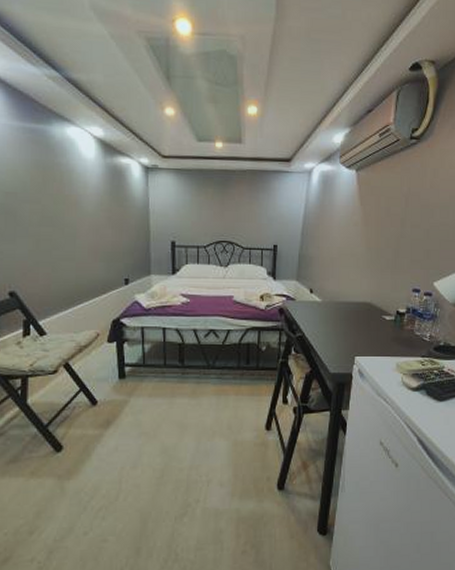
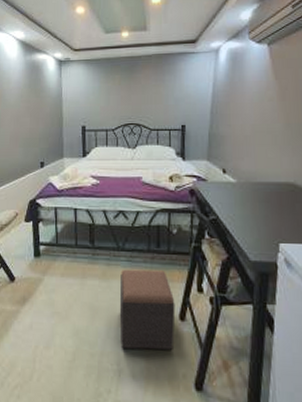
footstool: none [208,386,262,460] -> present [119,269,176,350]

